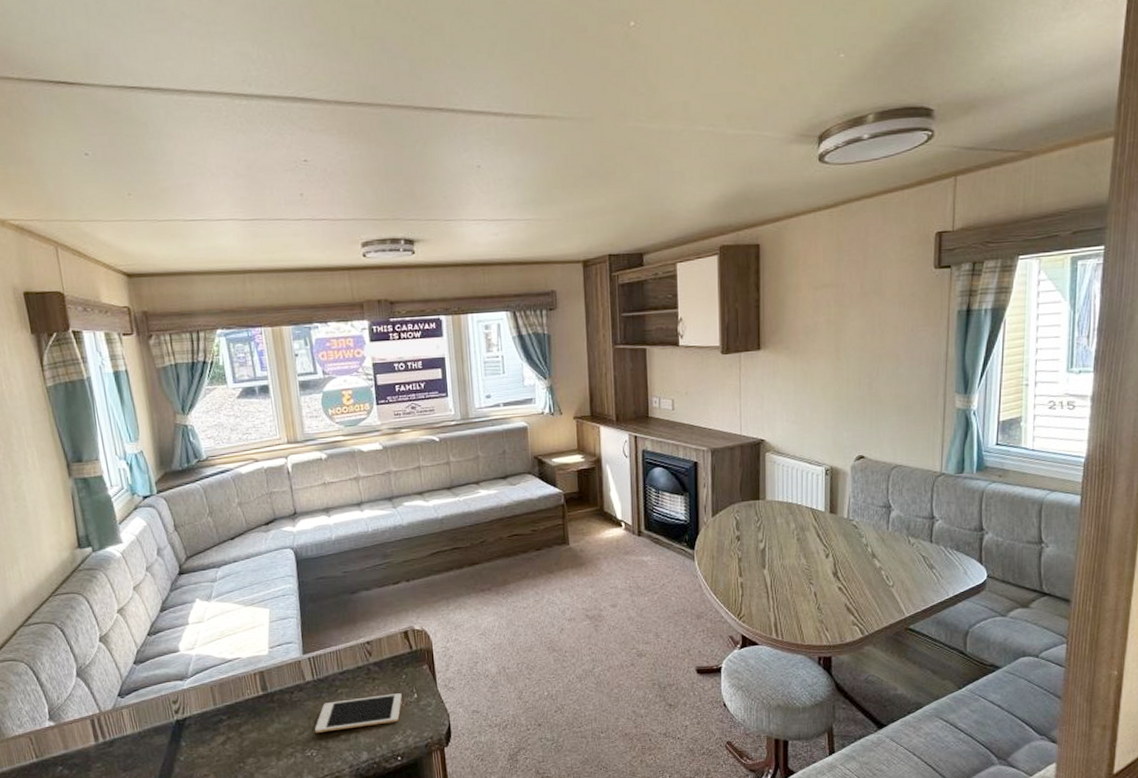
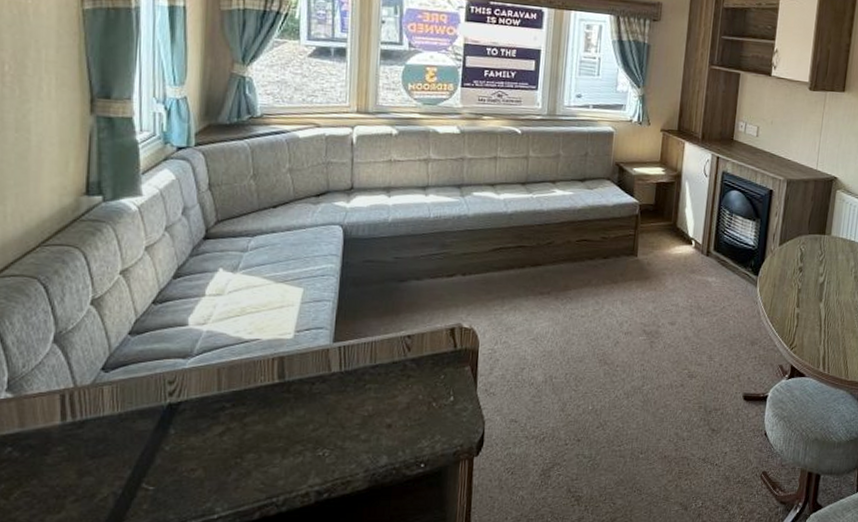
cell phone: present [315,693,402,733] -> none [332,394,437,430]

